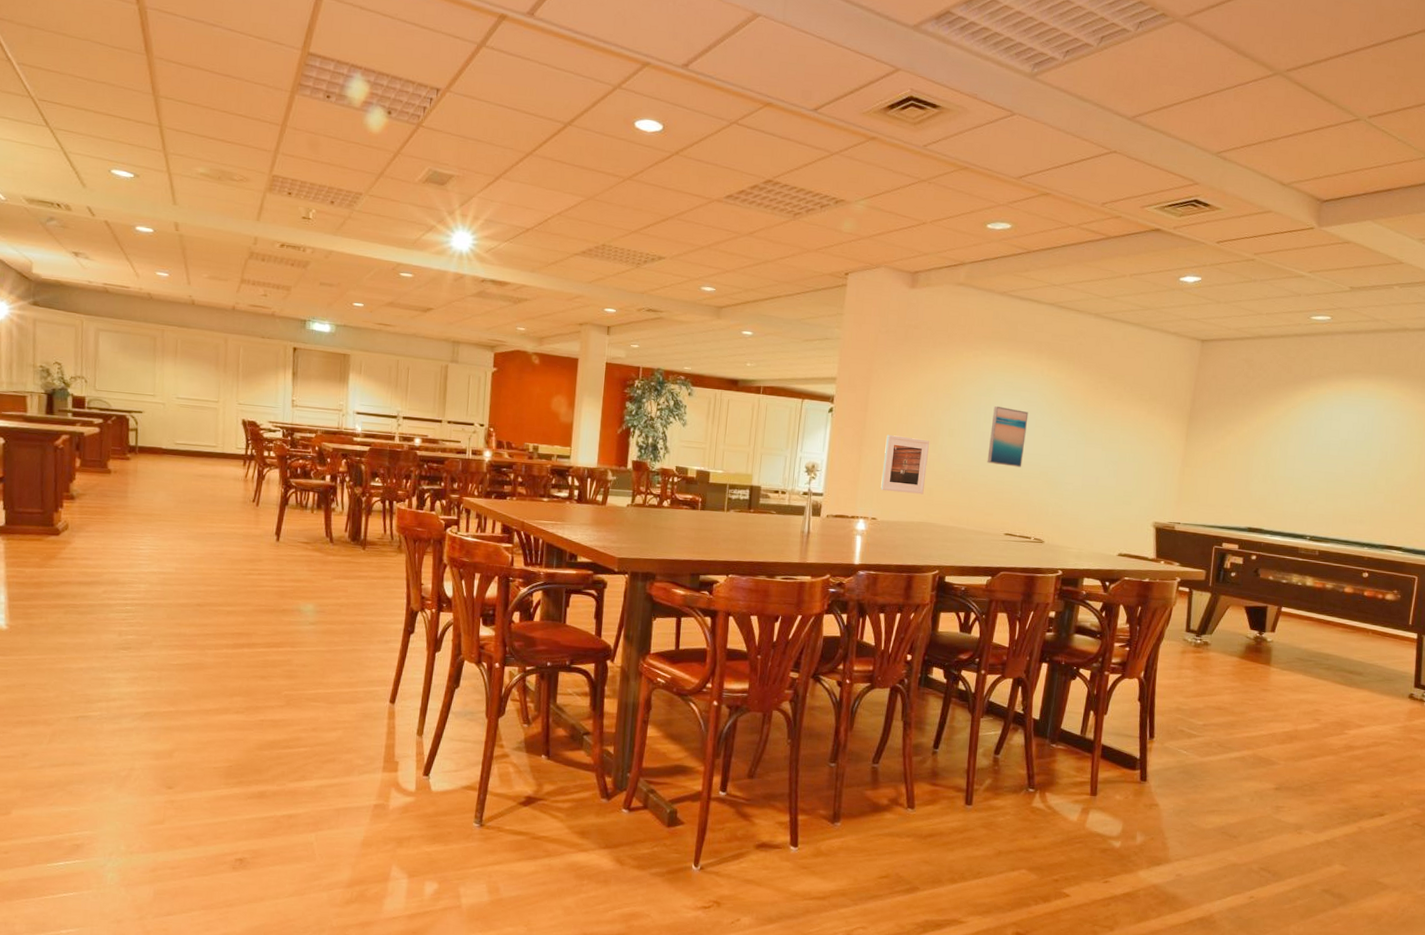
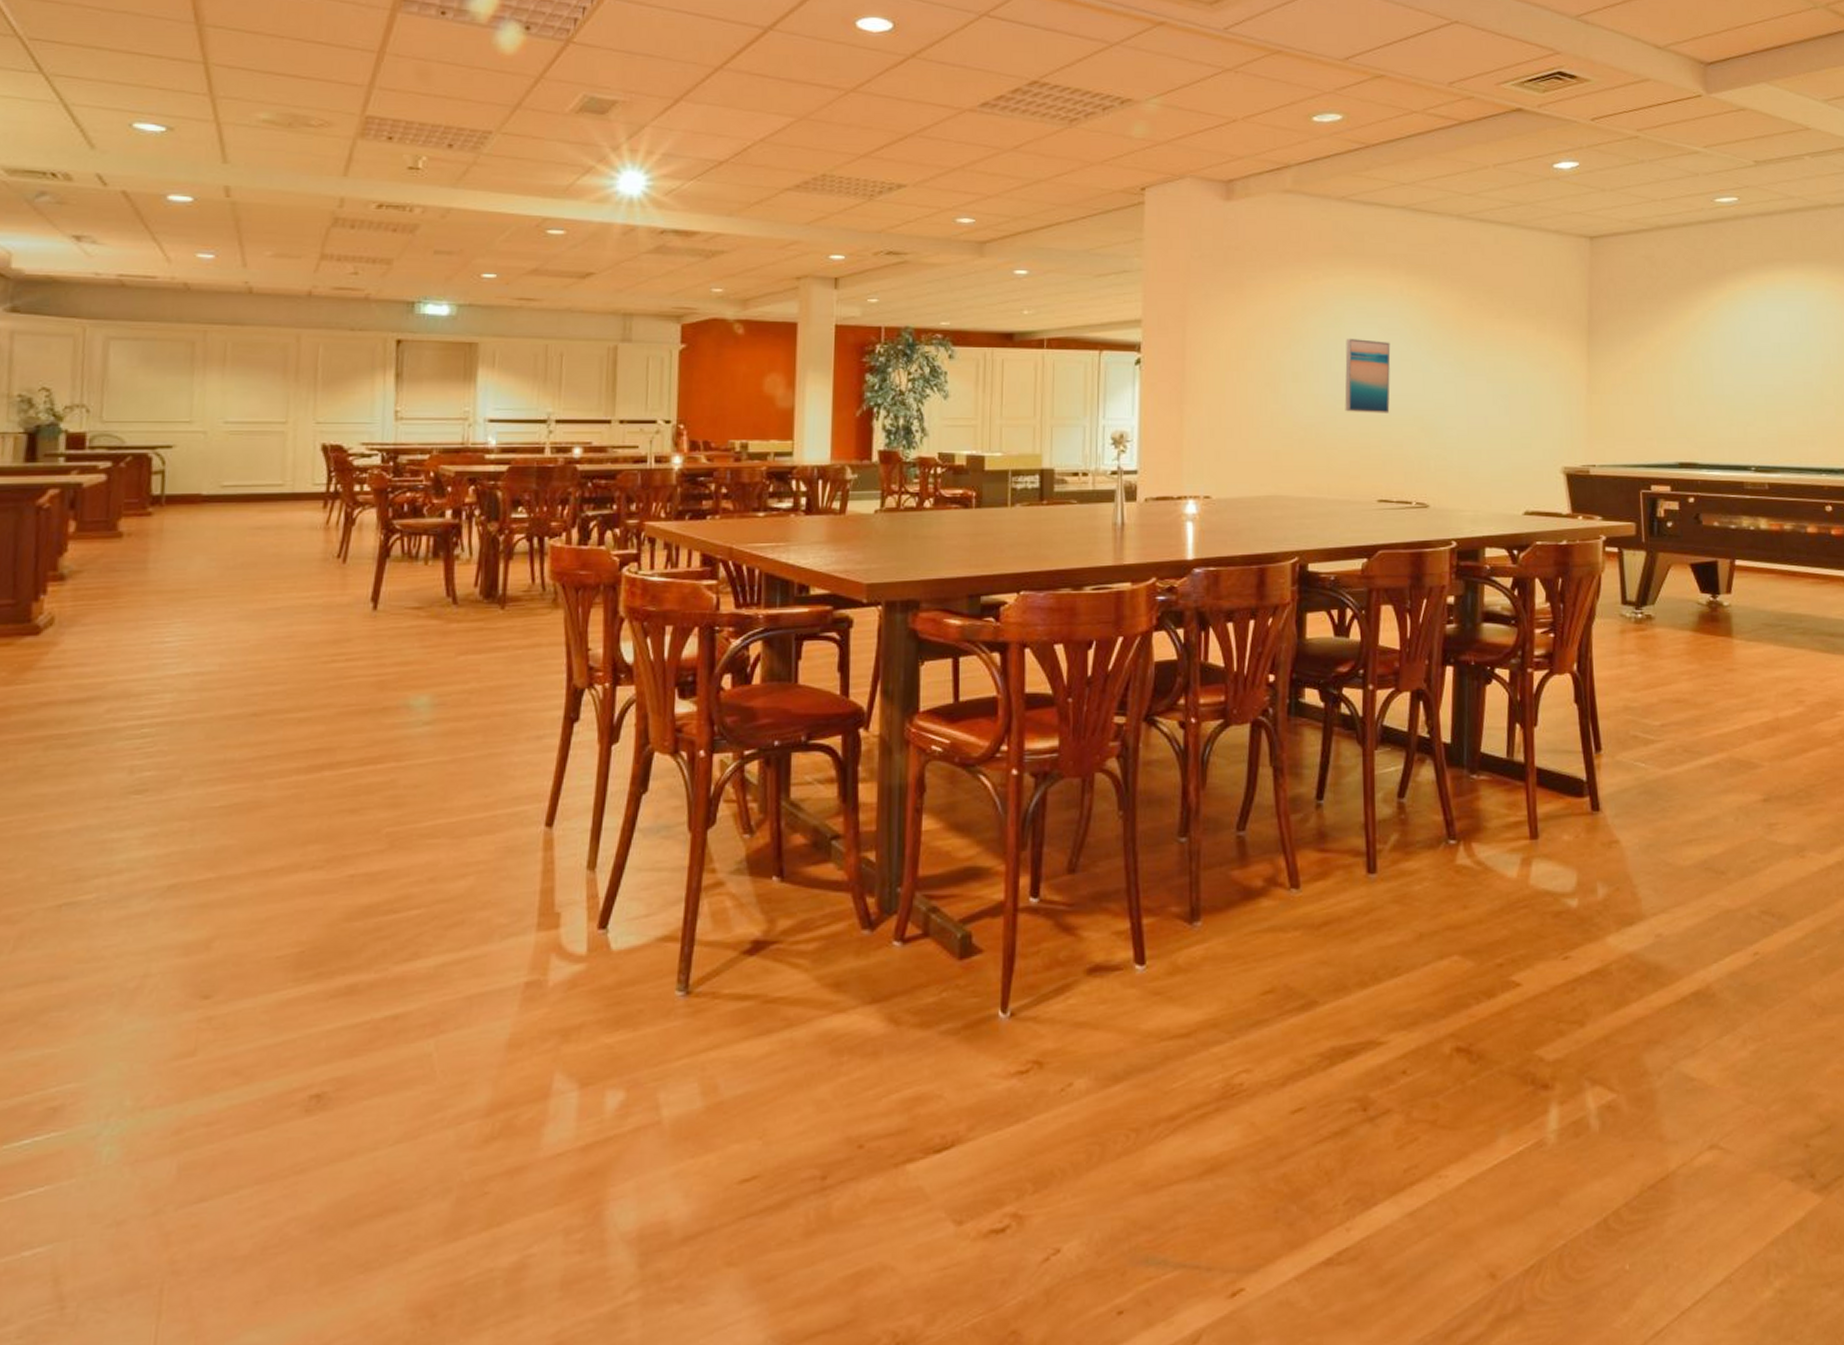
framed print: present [880,435,930,495] -> none [1212,387,1270,460]

